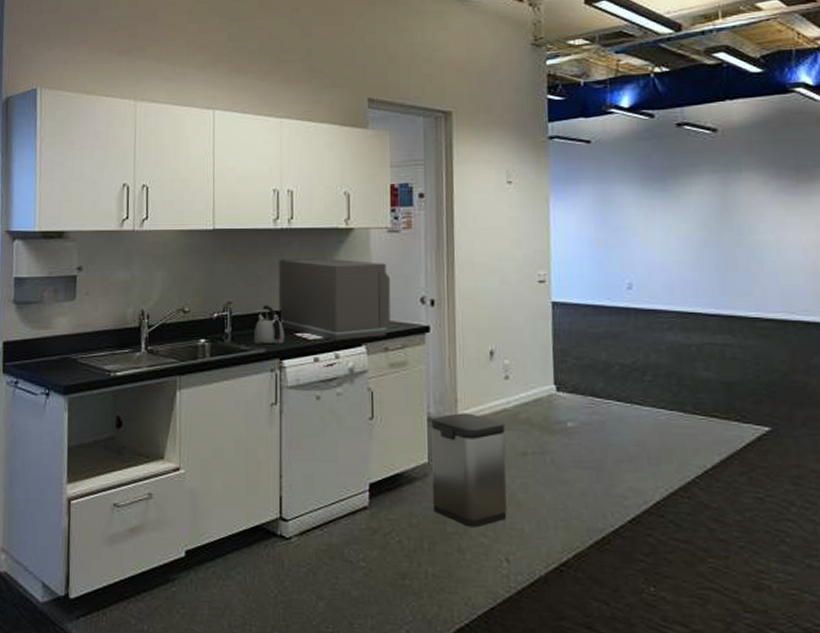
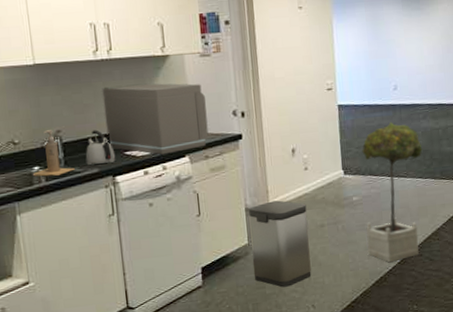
soap dispenser: none [197,300,241,351] -> present [32,130,75,177]
potted tree: none [581,329,667,519] -> present [362,121,423,263]

